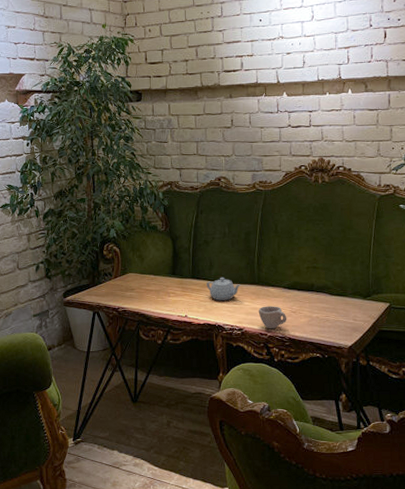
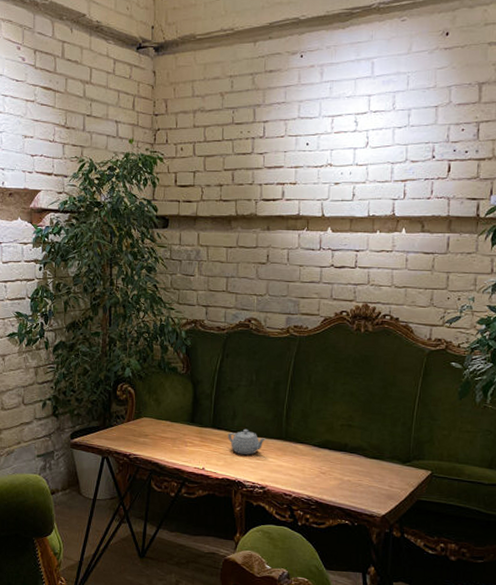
cup: present [258,306,287,329] -> none [283,464,315,490]

